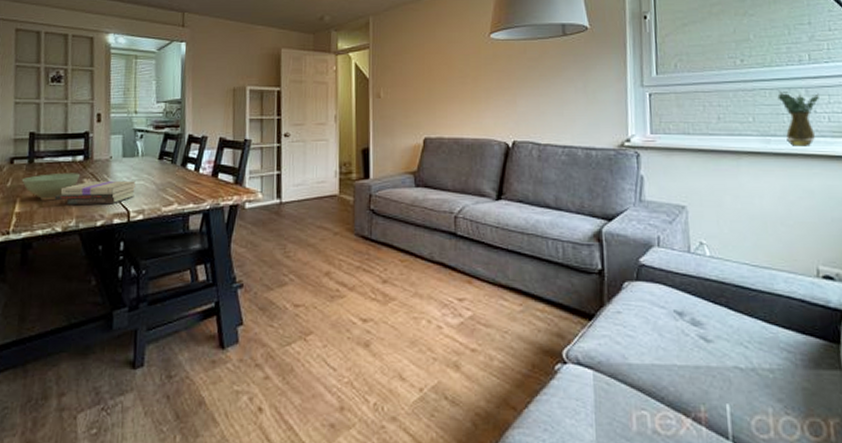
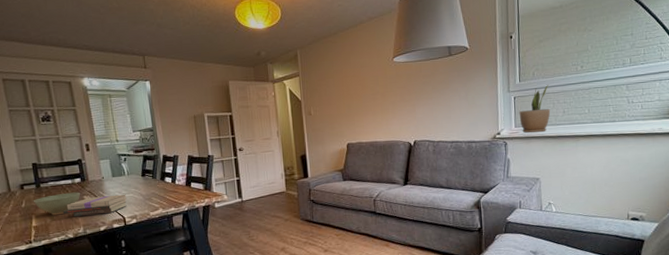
potted plant: none [656,81,700,144] -> present [519,85,551,134]
vase: present [777,90,819,146] -> none [606,88,636,129]

